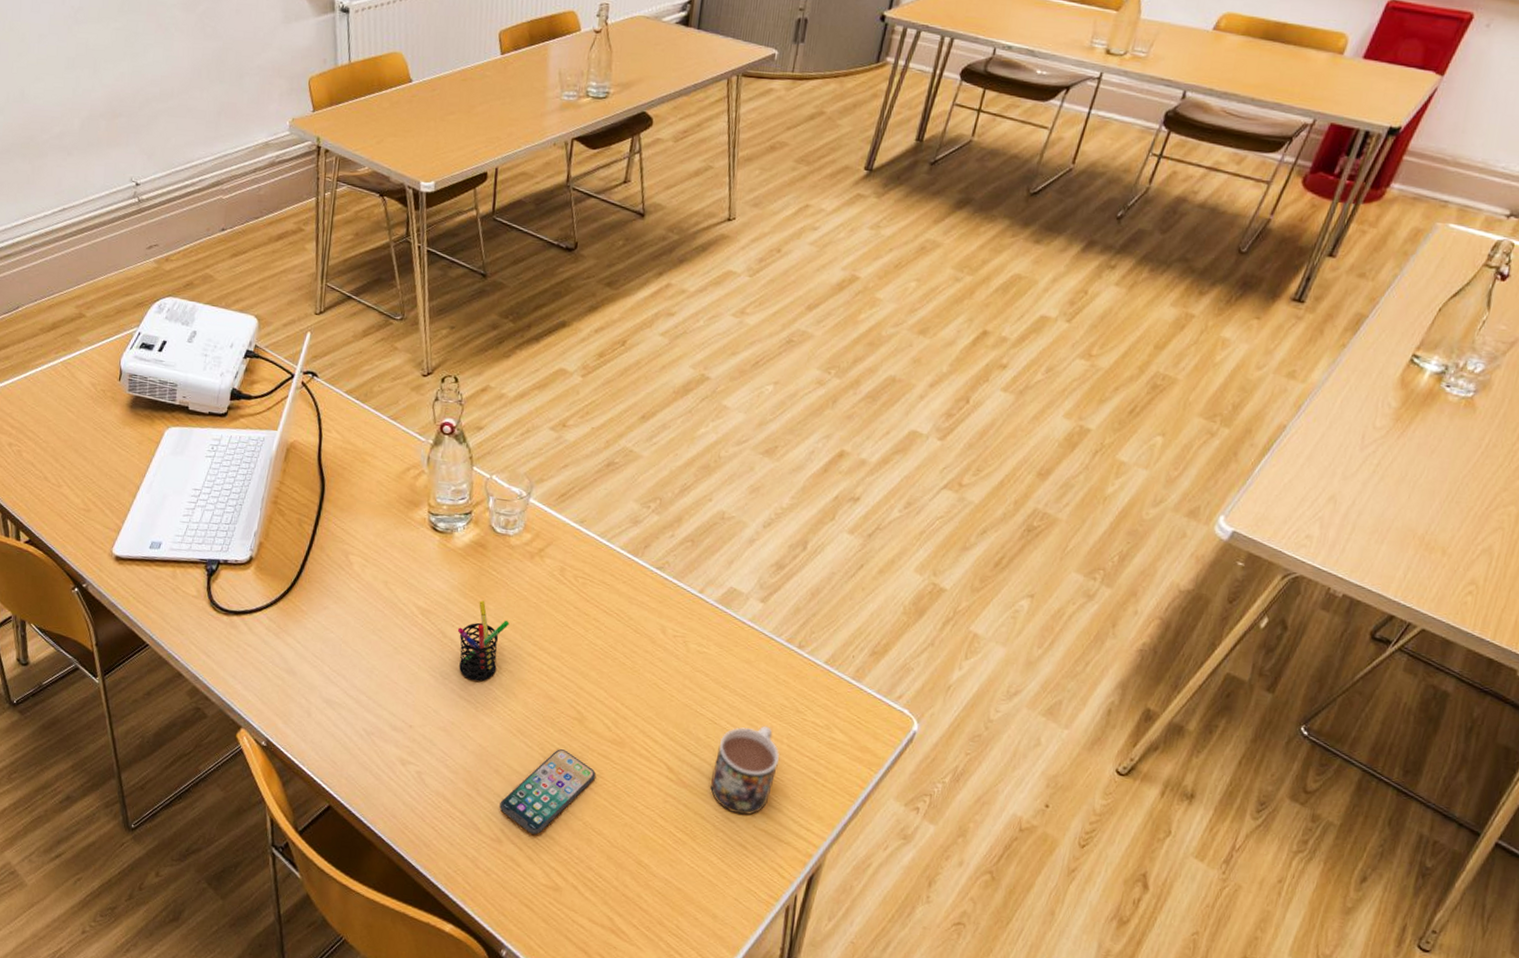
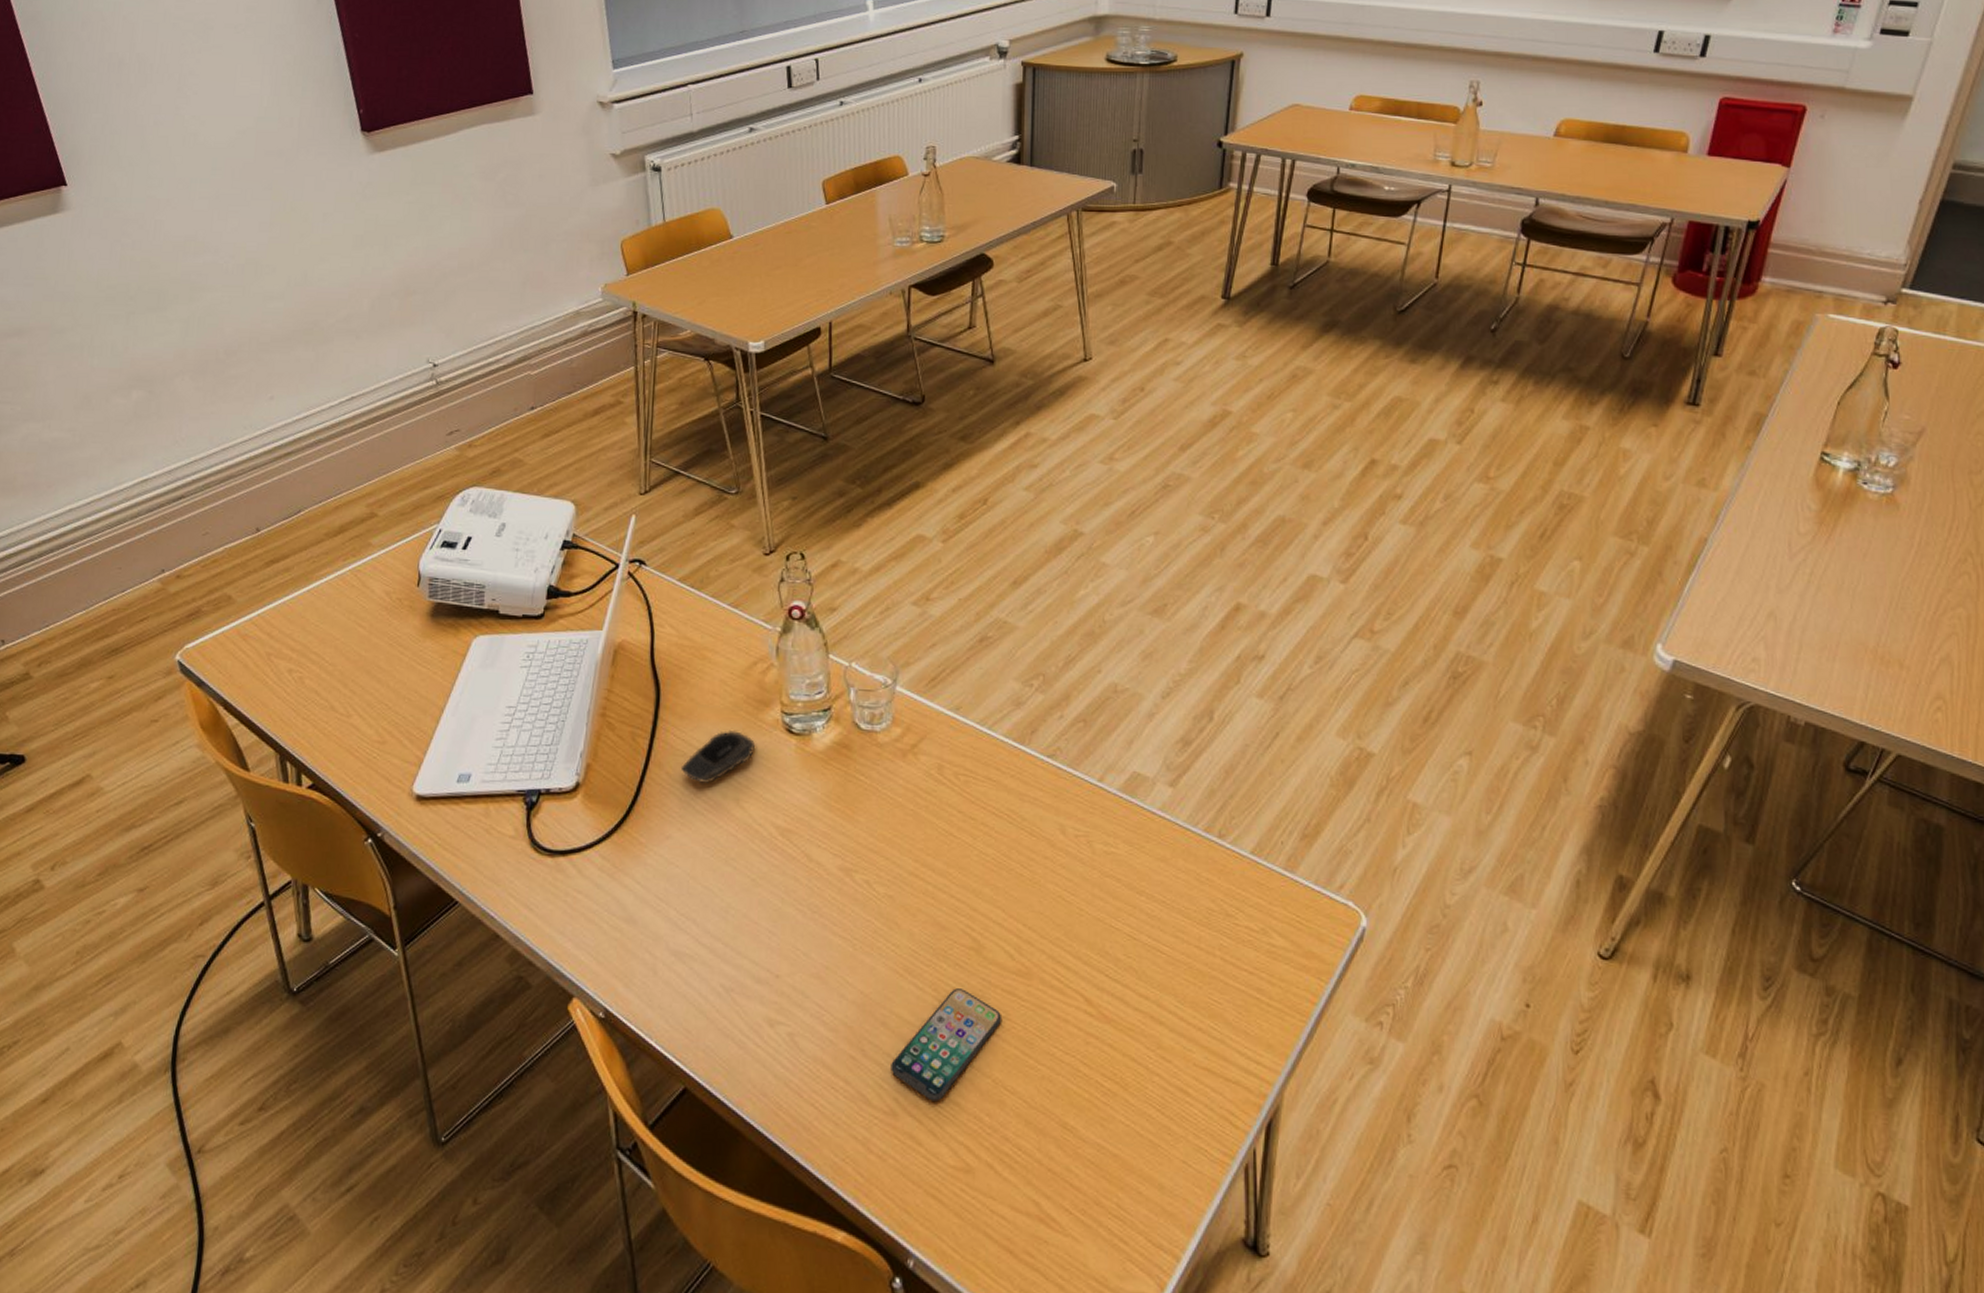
computer mouse: none [340,523,405,567] -> present [682,729,756,784]
pen holder: present [457,600,509,682] -> none [824,812,884,912]
mug: present [710,725,779,816] -> none [1138,936,1214,1052]

